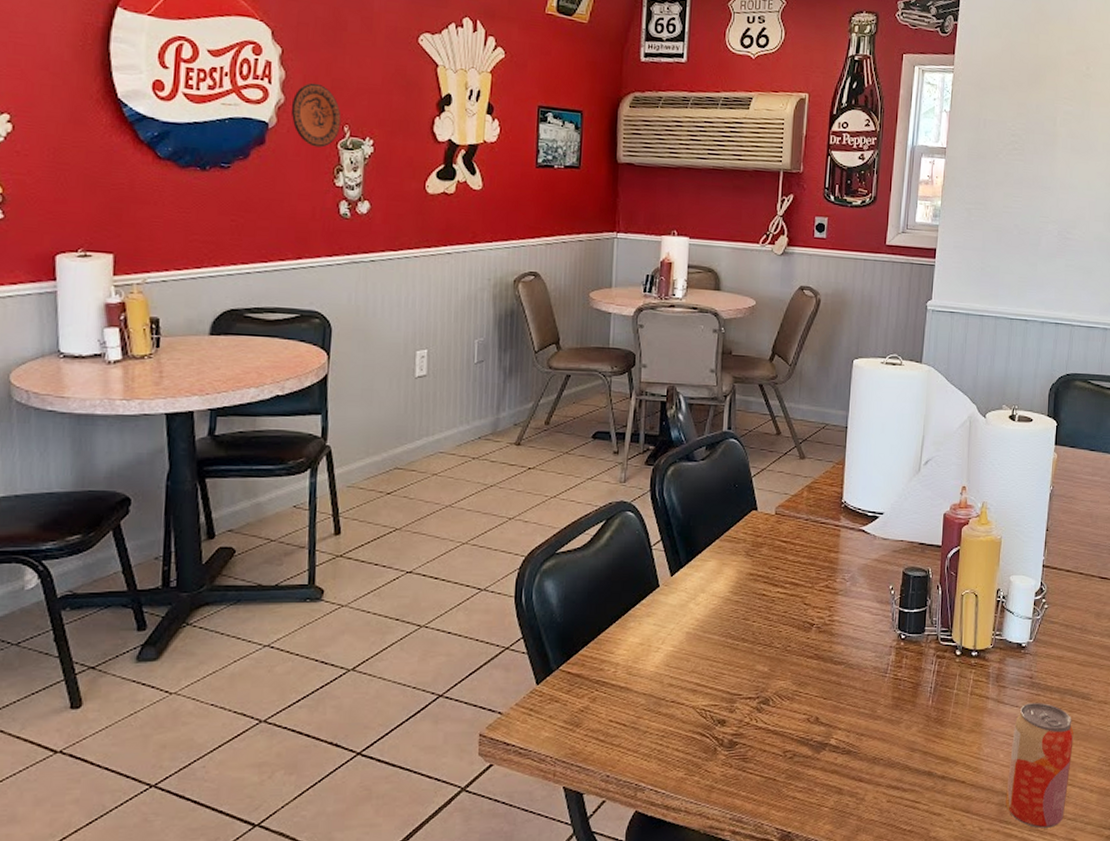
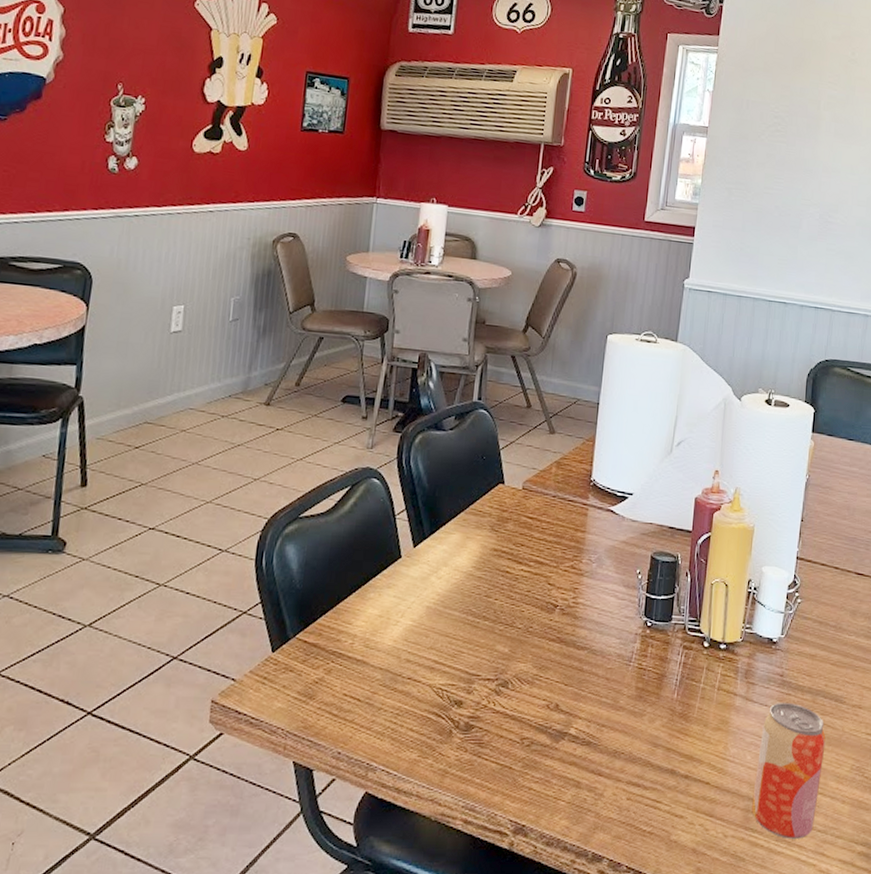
decorative plate: present [291,82,342,148] -> none [68,41,116,104]

